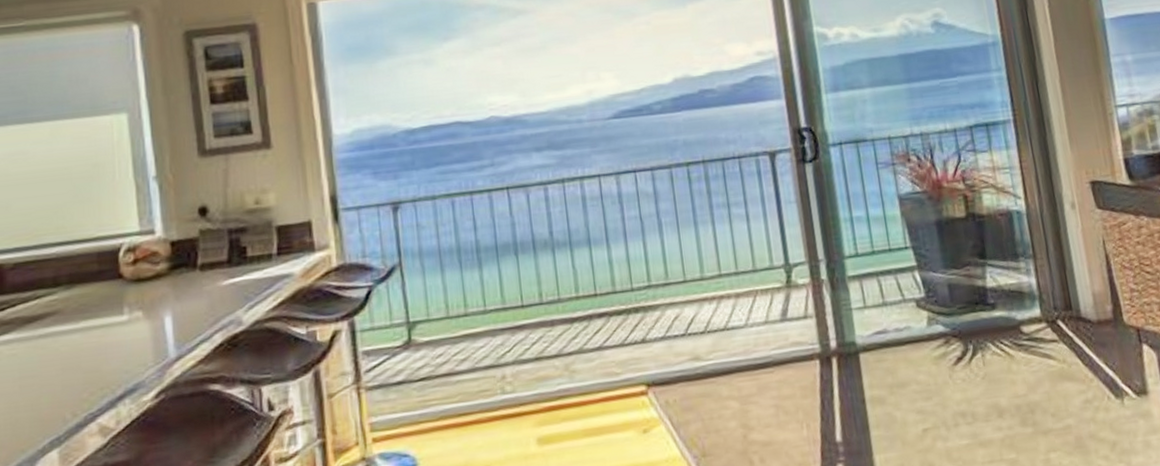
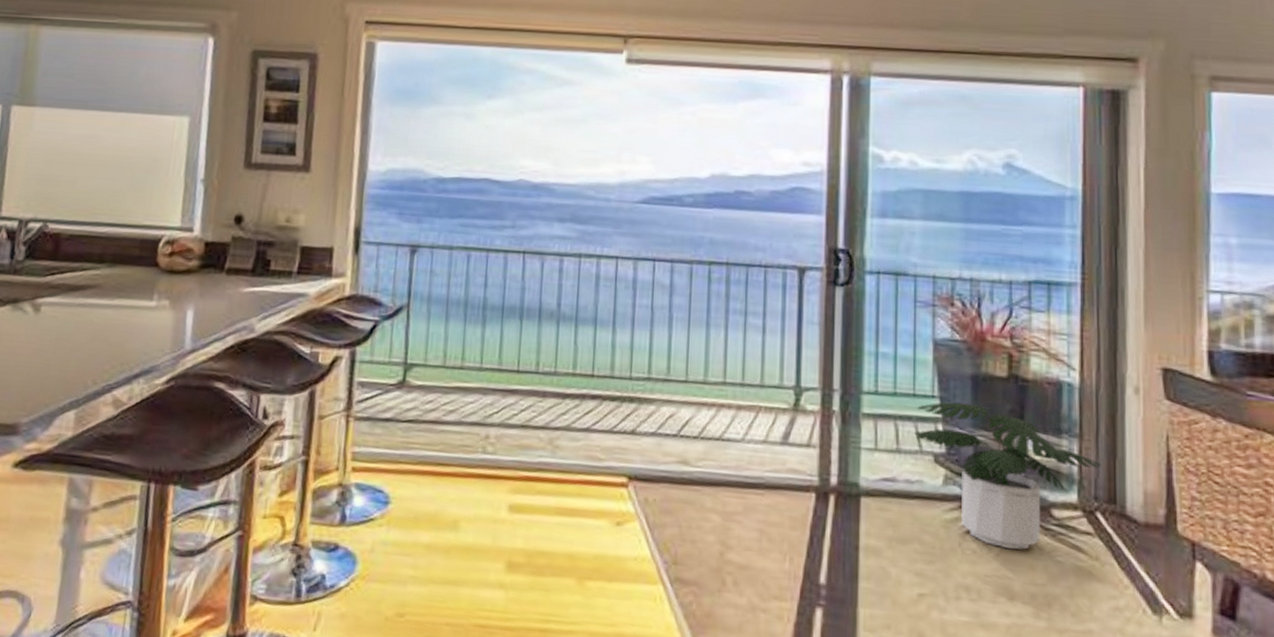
potted plant: none [894,247,1055,371] -> present [913,402,1101,550]

